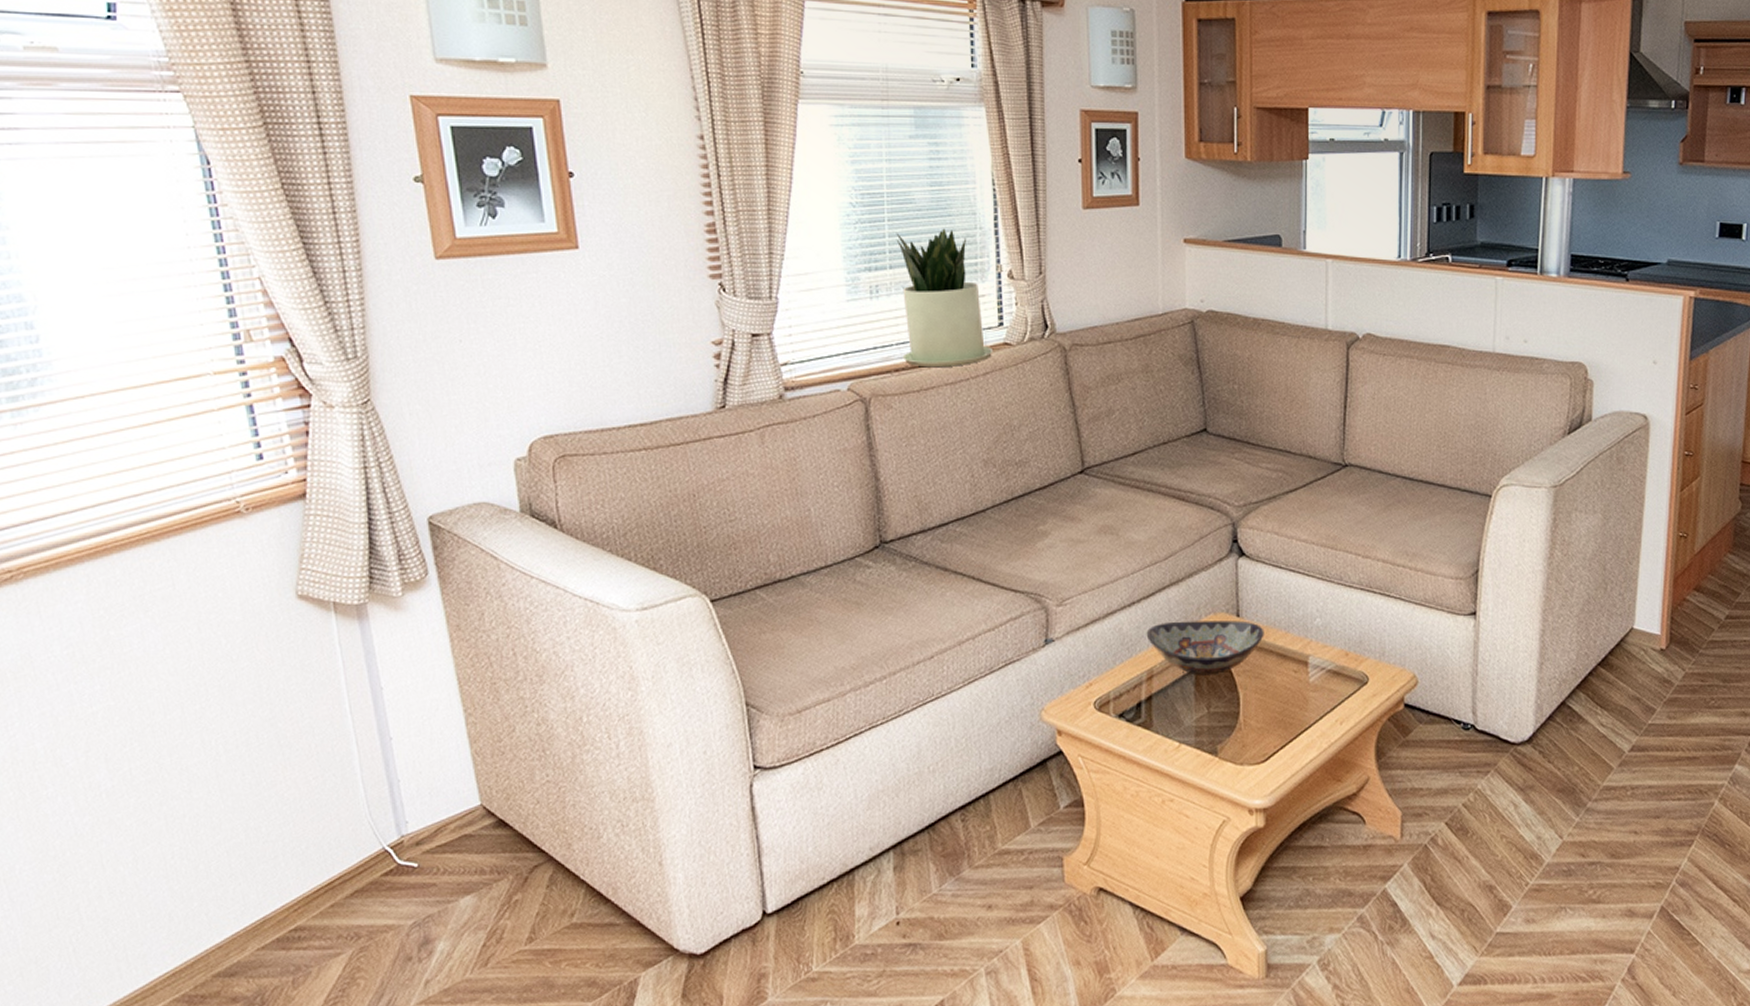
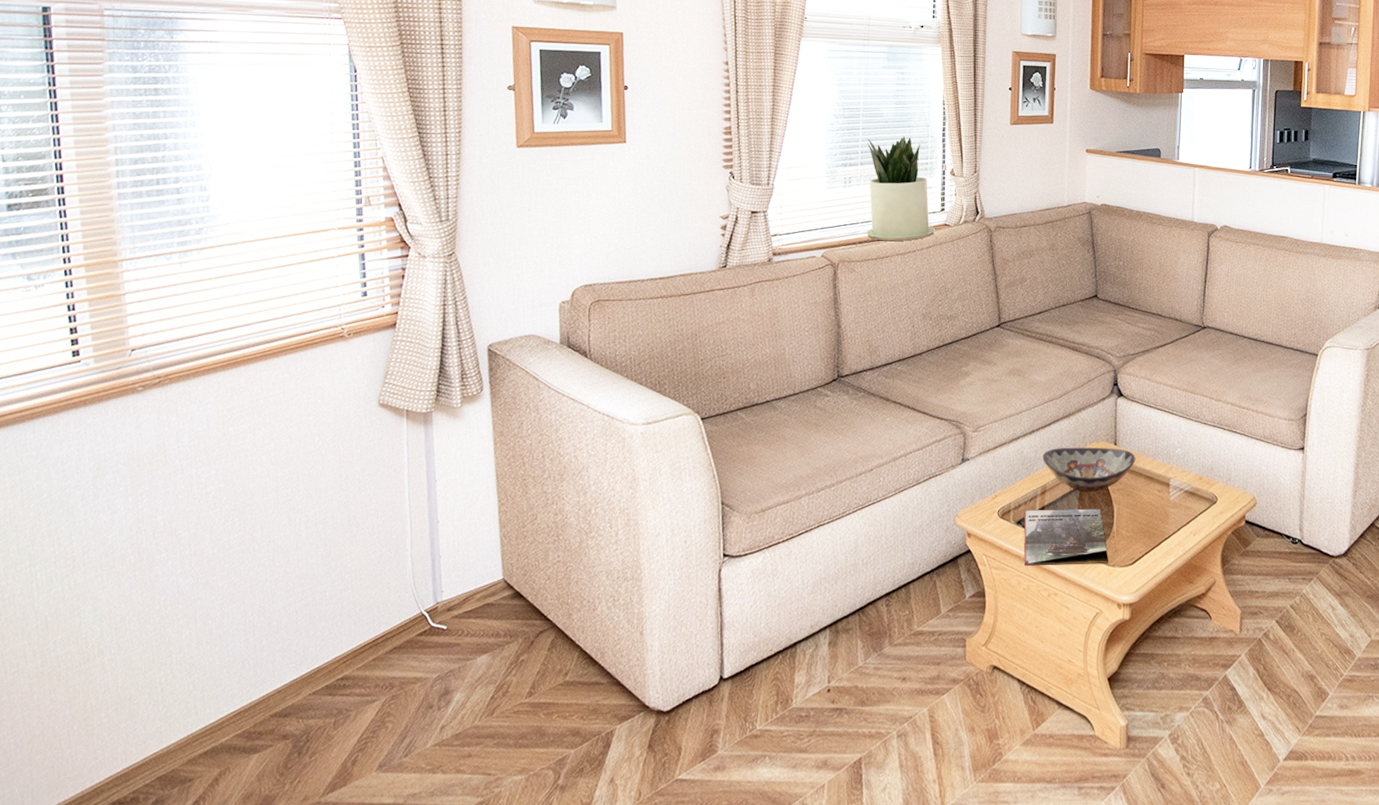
magazine: none [1127,695,1236,769] -> present [1024,509,1109,567]

